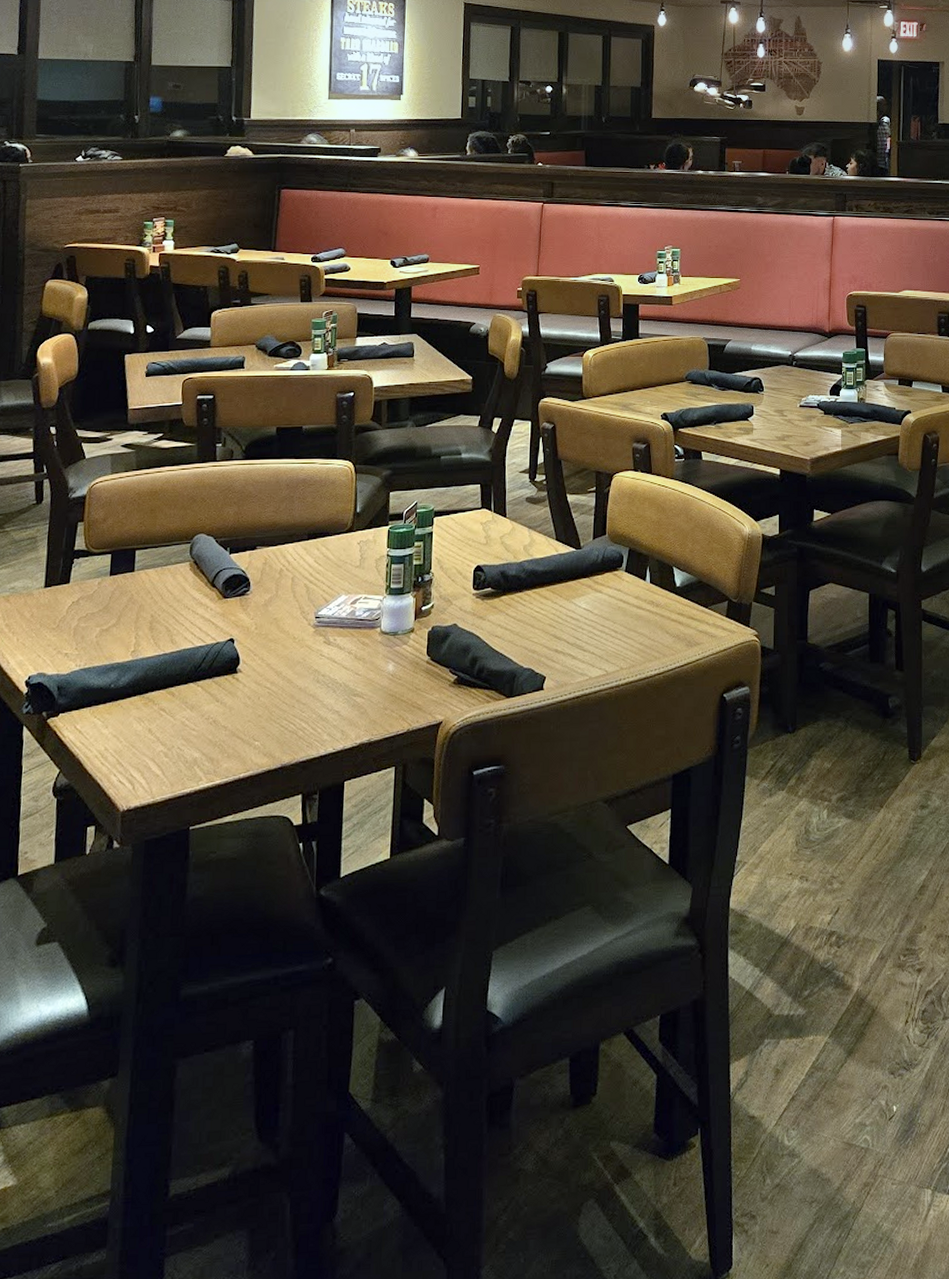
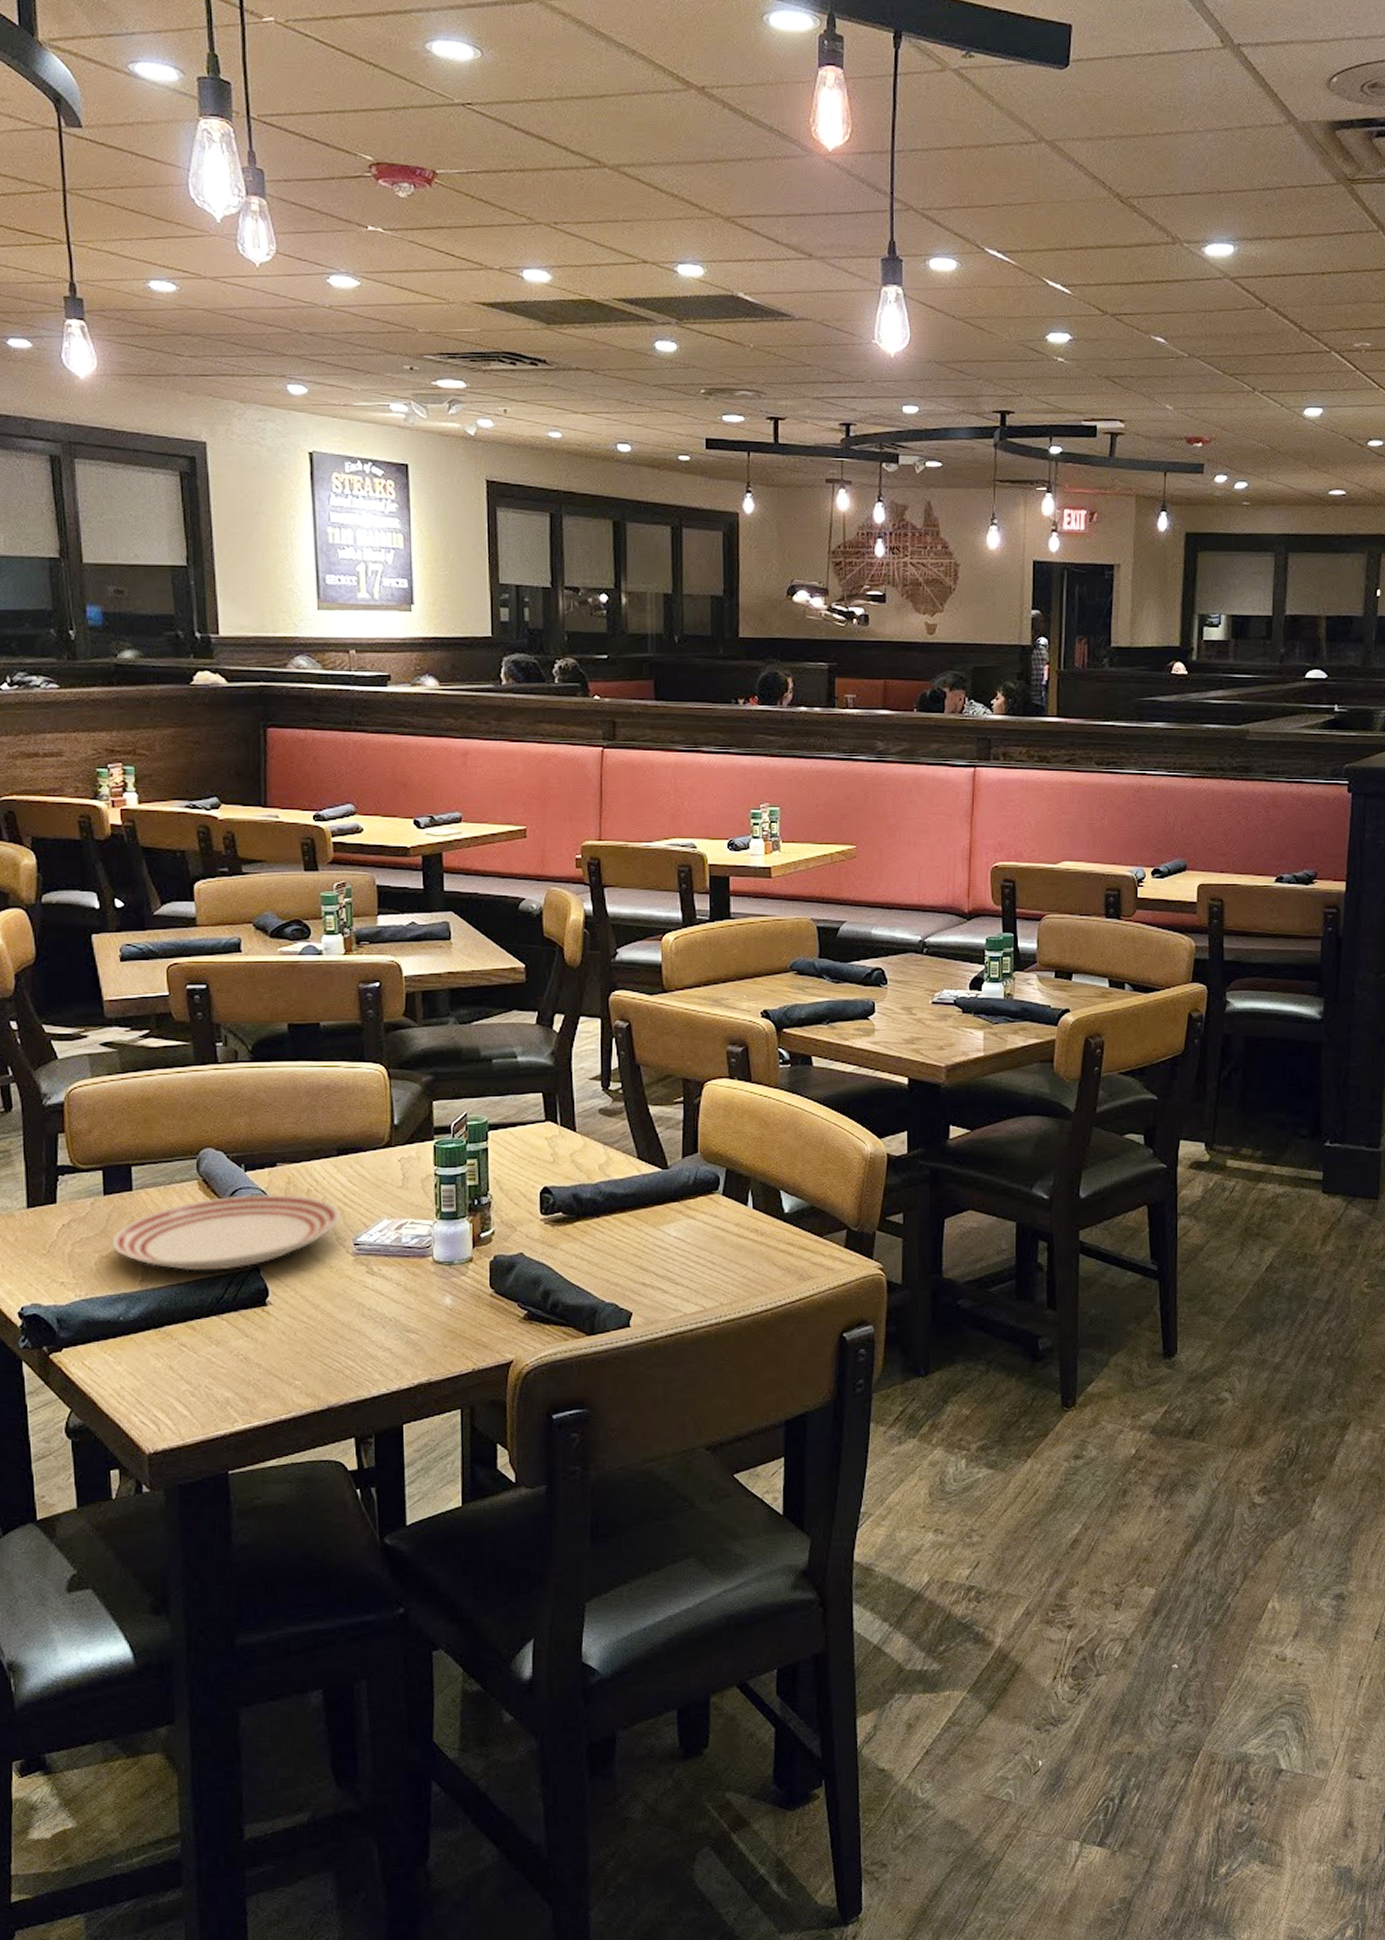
dinner plate: none [112,573,307,643] -> present [111,1193,341,1272]

